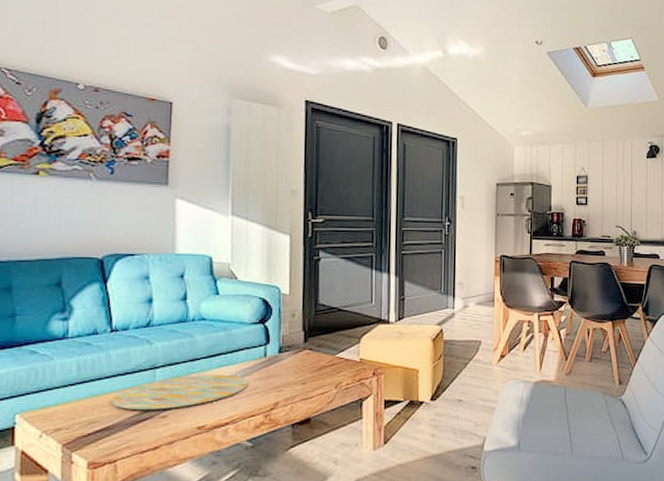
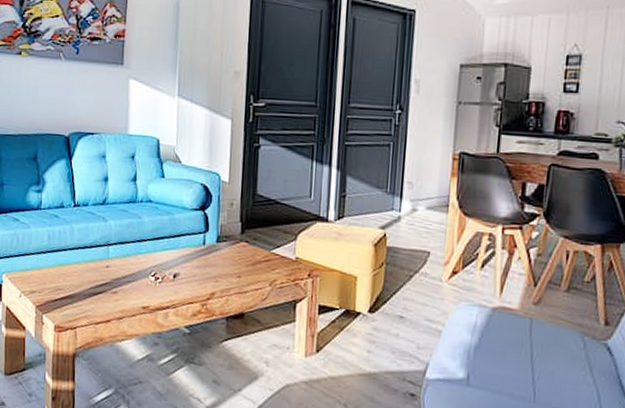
decorative tray: present [112,374,249,411] -> none [74,255,188,286]

